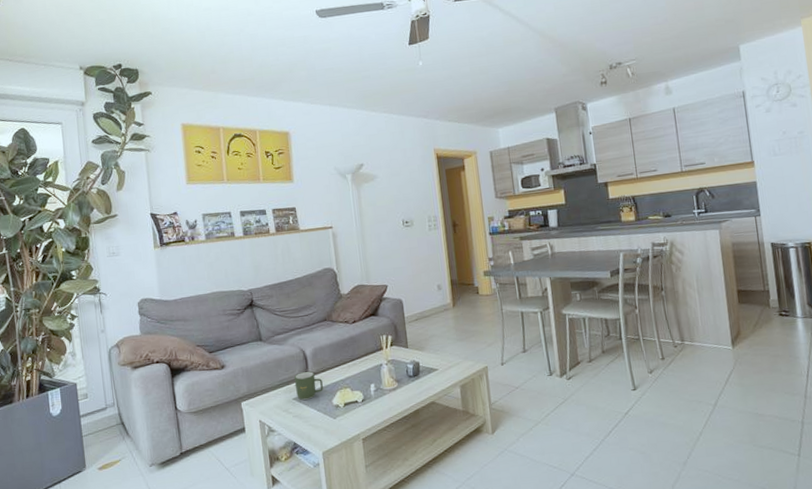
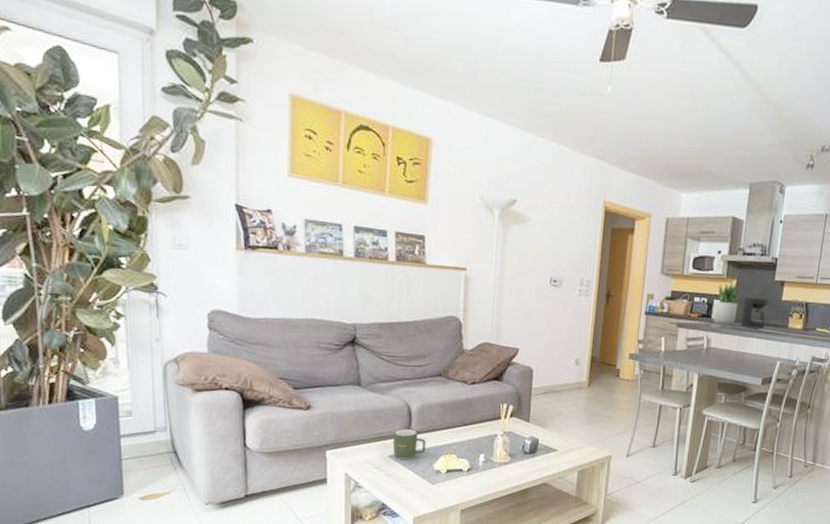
planter: none [549,191,572,231] -> present [713,282,739,325]
coffee maker: none [574,200,600,229] -> present [741,297,769,329]

